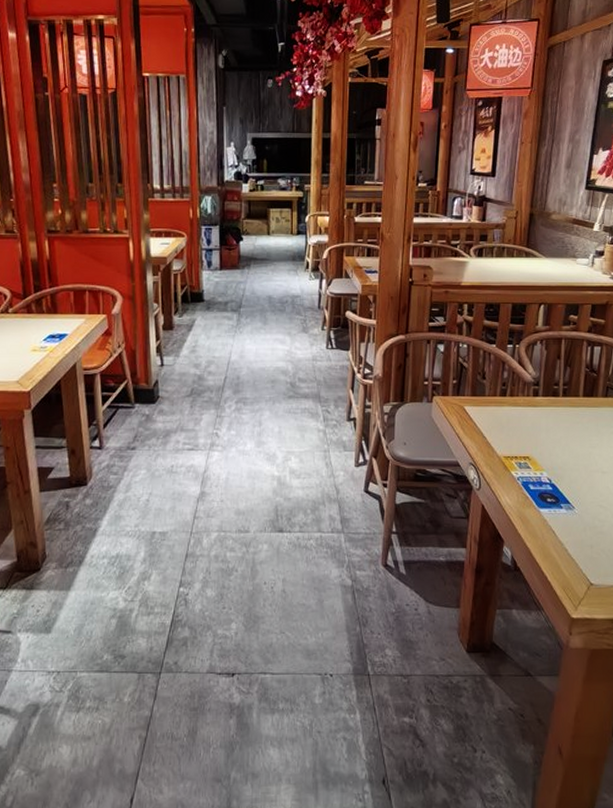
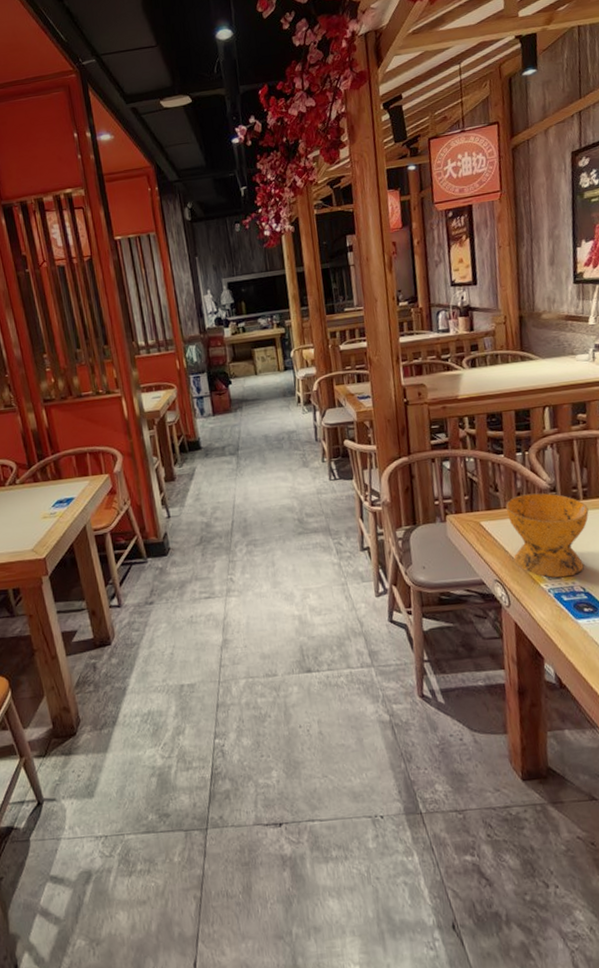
bowl: none [490,385,566,468] -> present [505,493,589,578]

